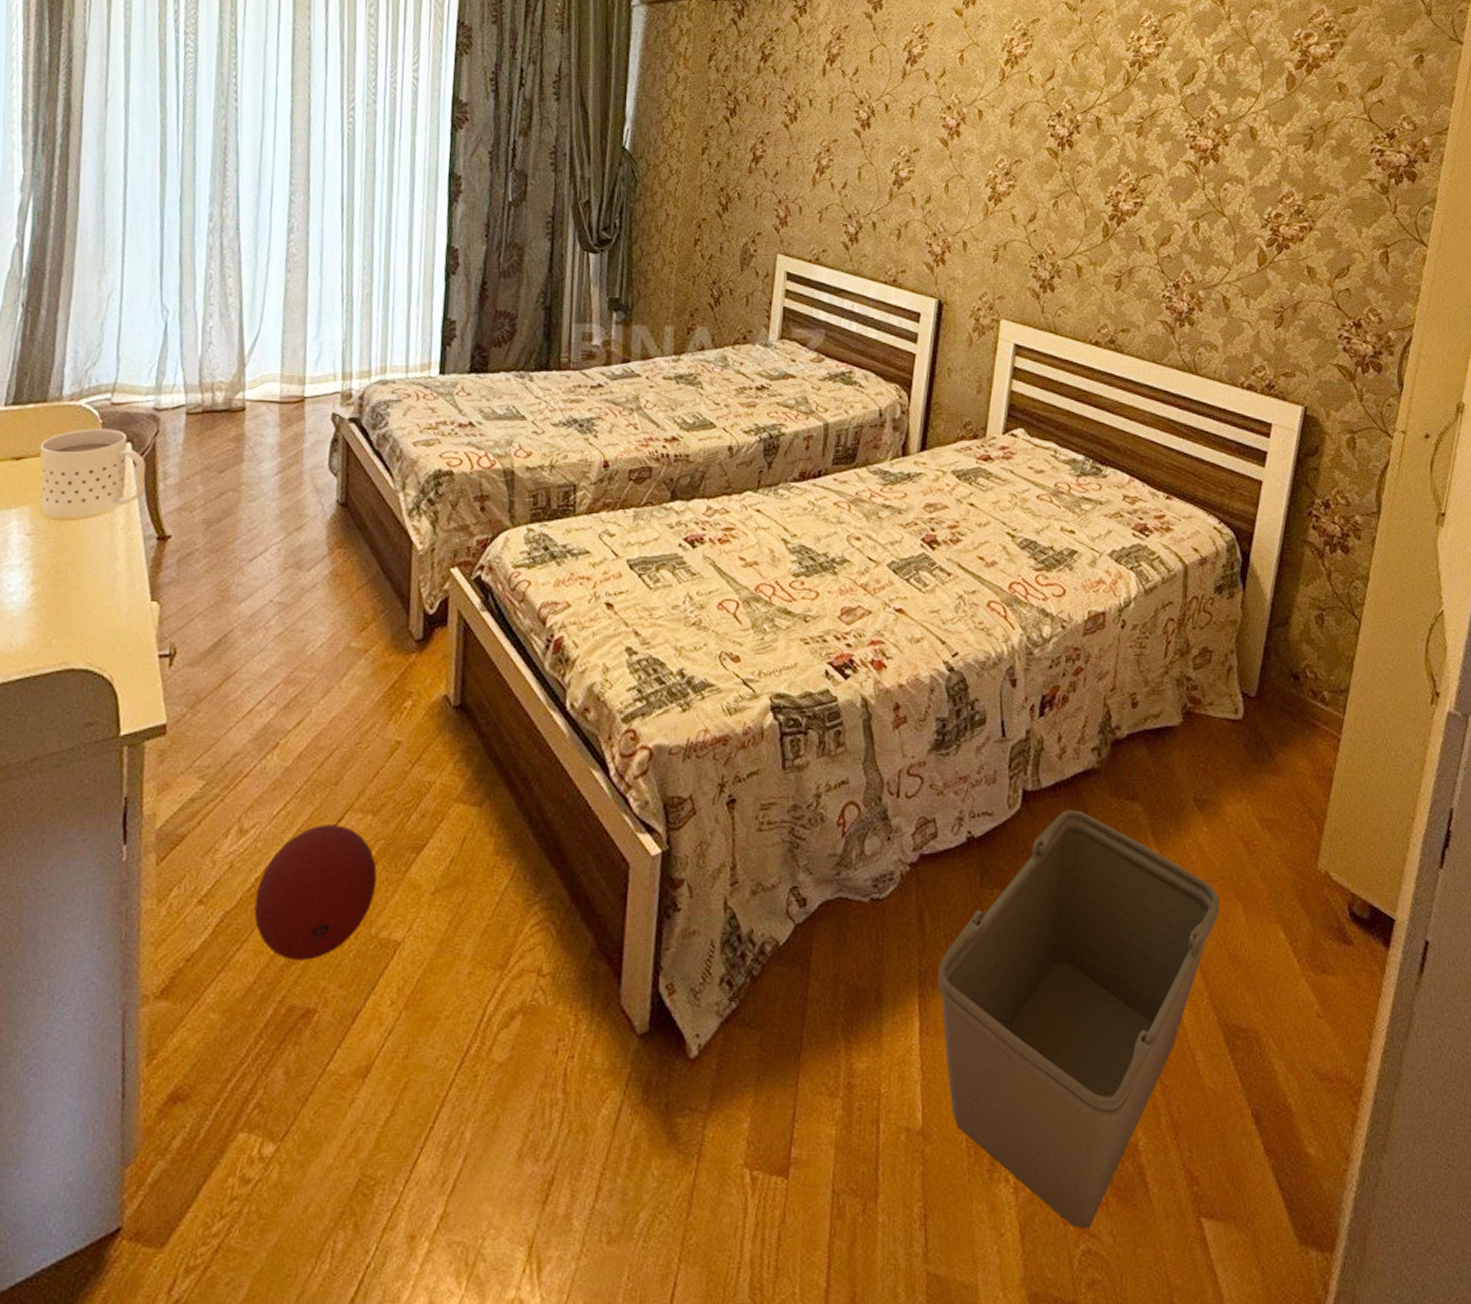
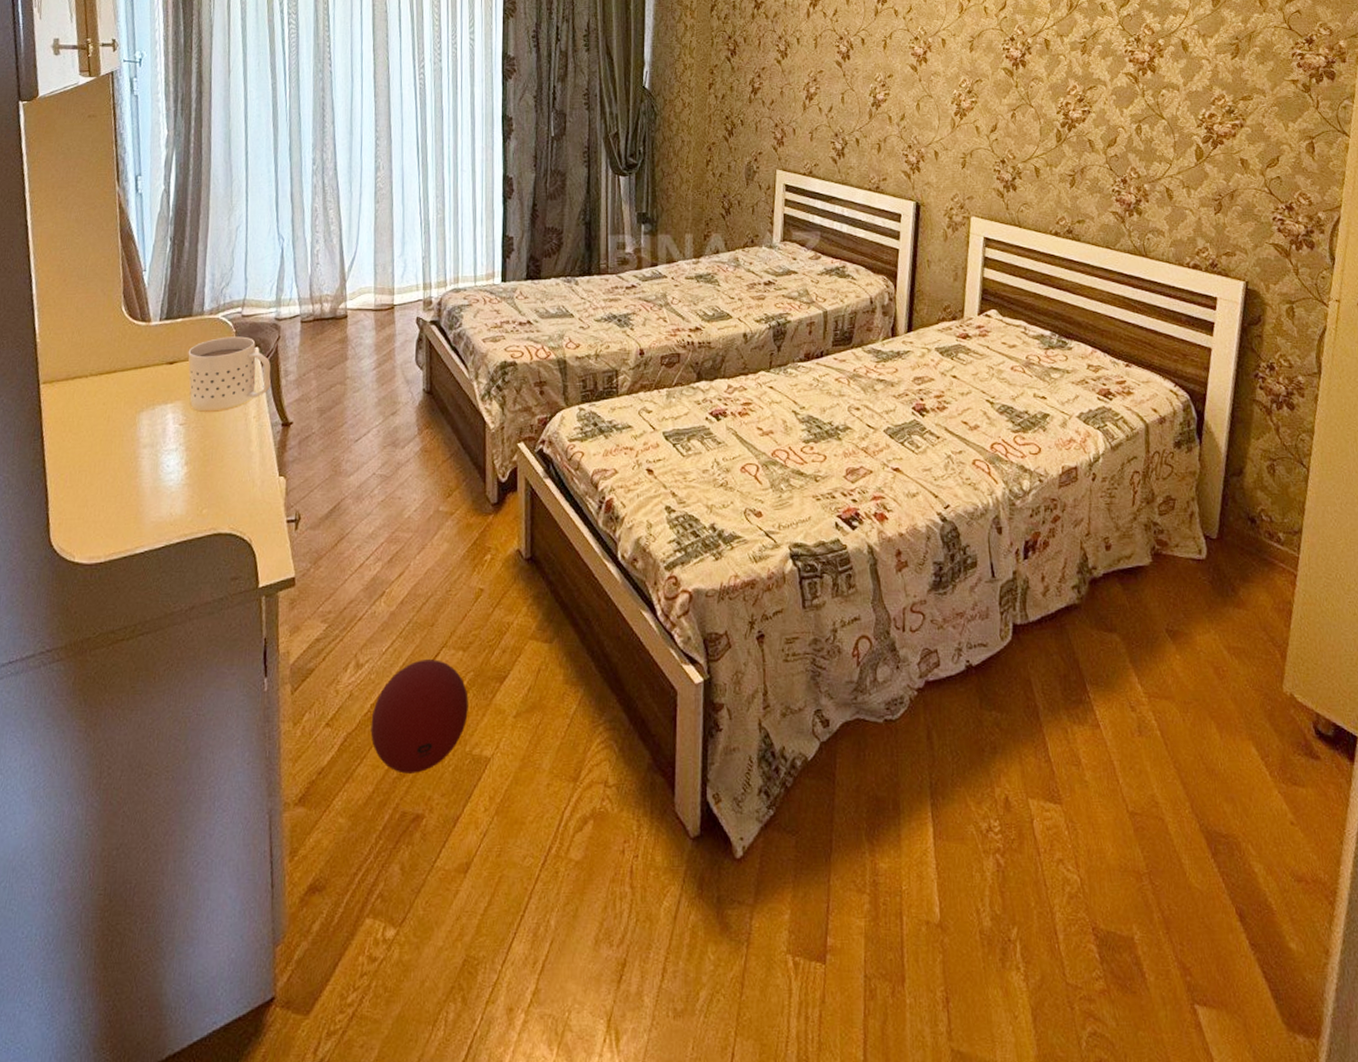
bicycle basket: present [937,809,1220,1229] -> none [946,640,1196,1013]

